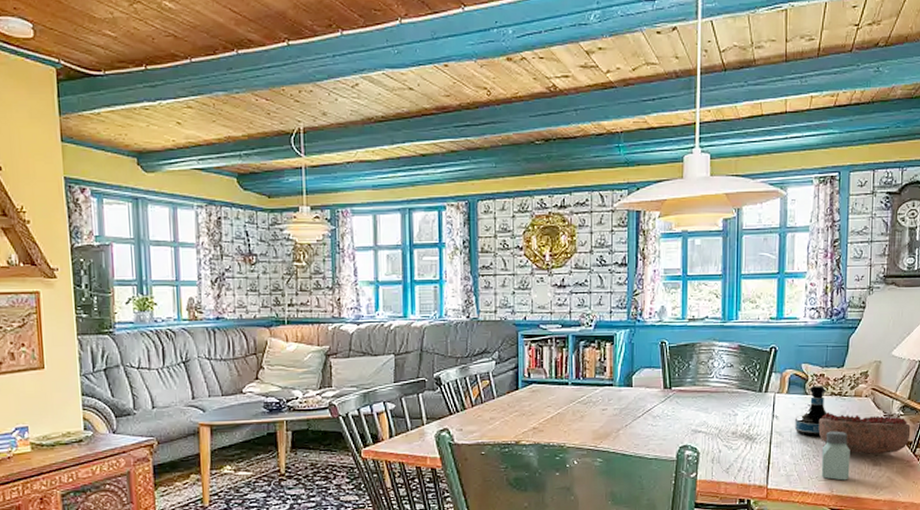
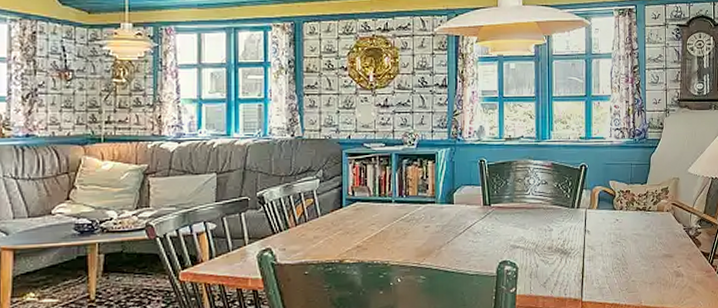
tequila bottle: present [794,385,828,438] -> none [605,200,634,251]
decorative bowl: present [818,412,911,455] -> none [626,226,708,266]
saltshaker: present [821,431,850,481] -> none [630,244,656,292]

